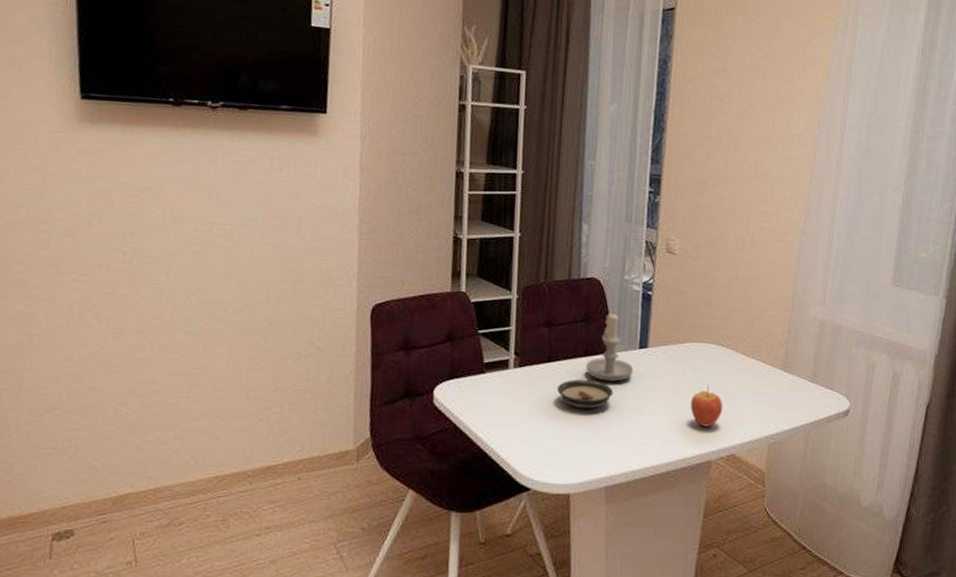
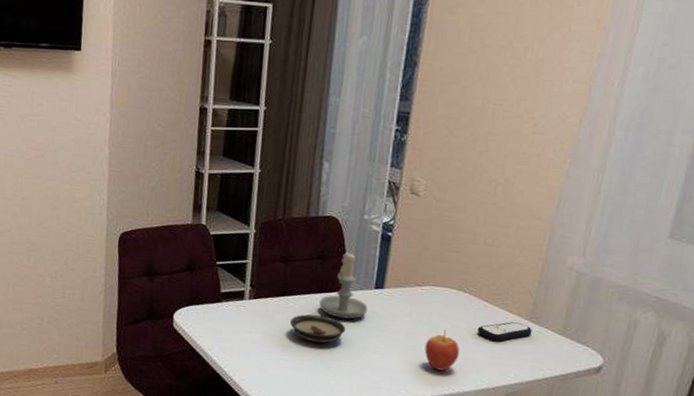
remote control: none [737,373,786,394] -> present [477,322,532,342]

